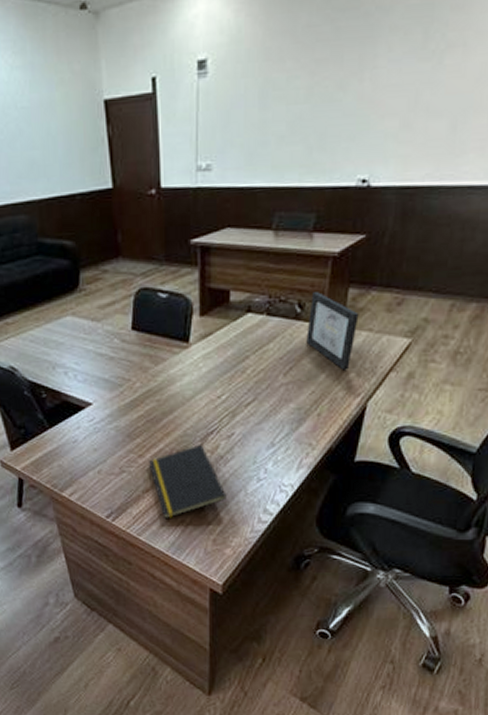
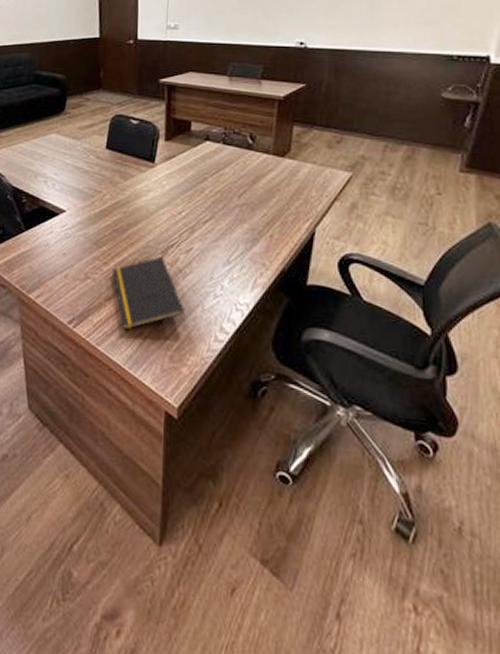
picture frame: present [306,292,359,370] -> none [258,127,303,197]

